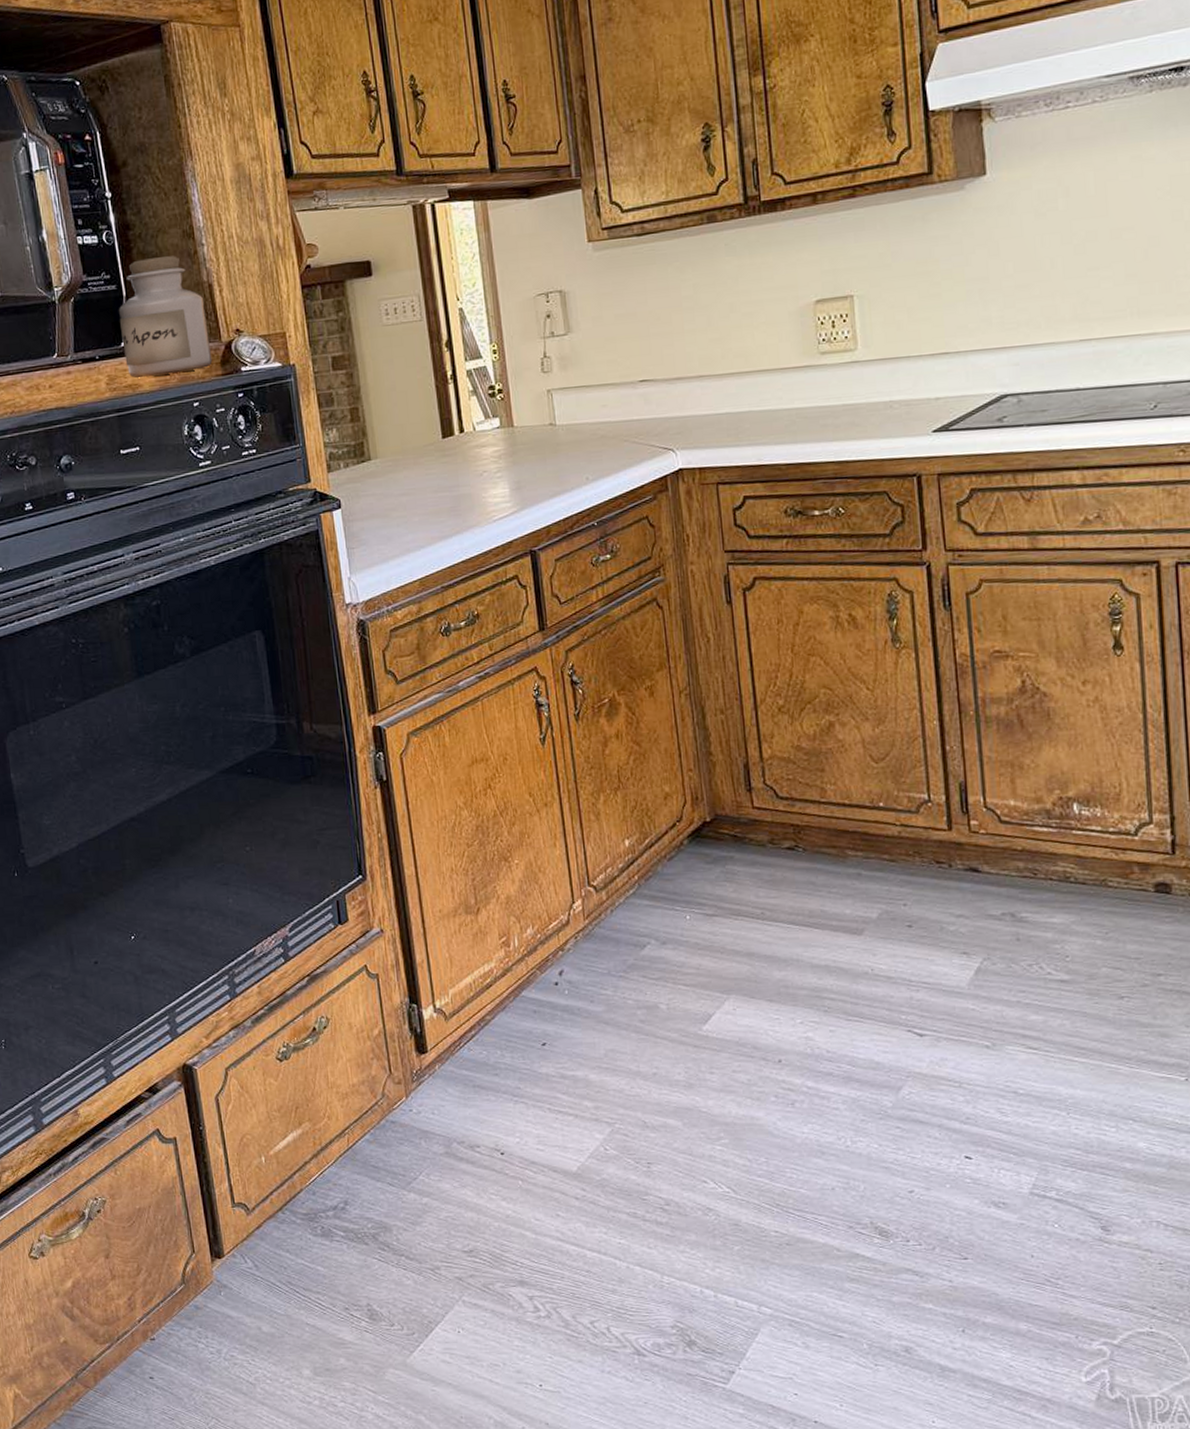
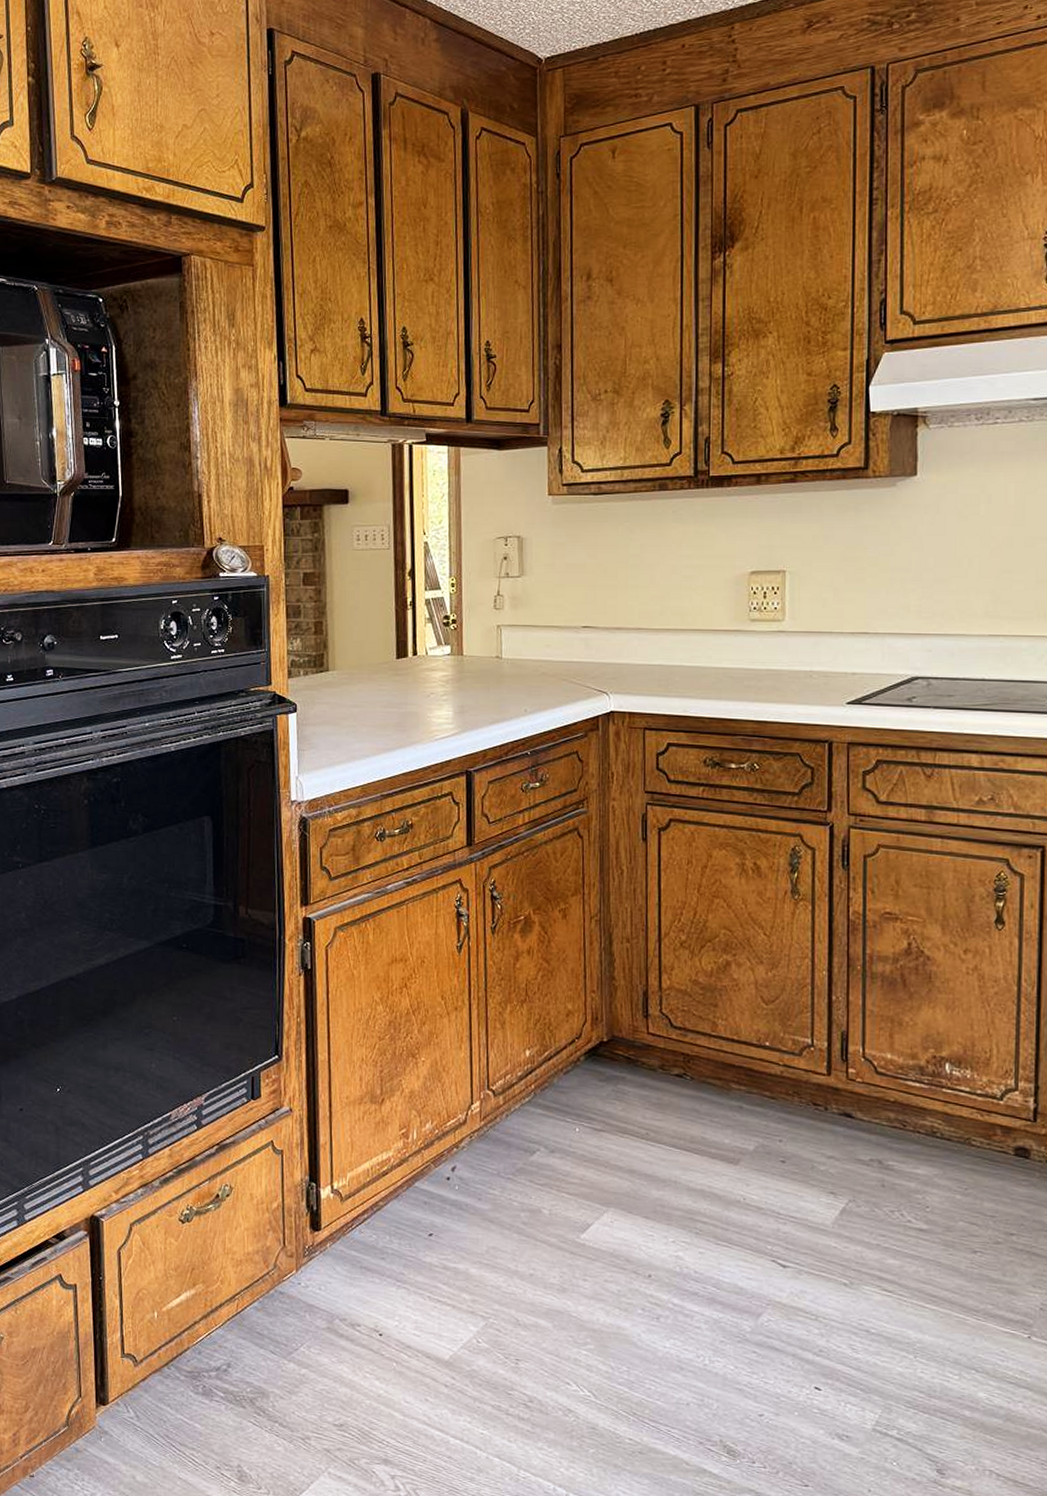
jar: present [118,256,213,379] -> none [113,465,194,573]

